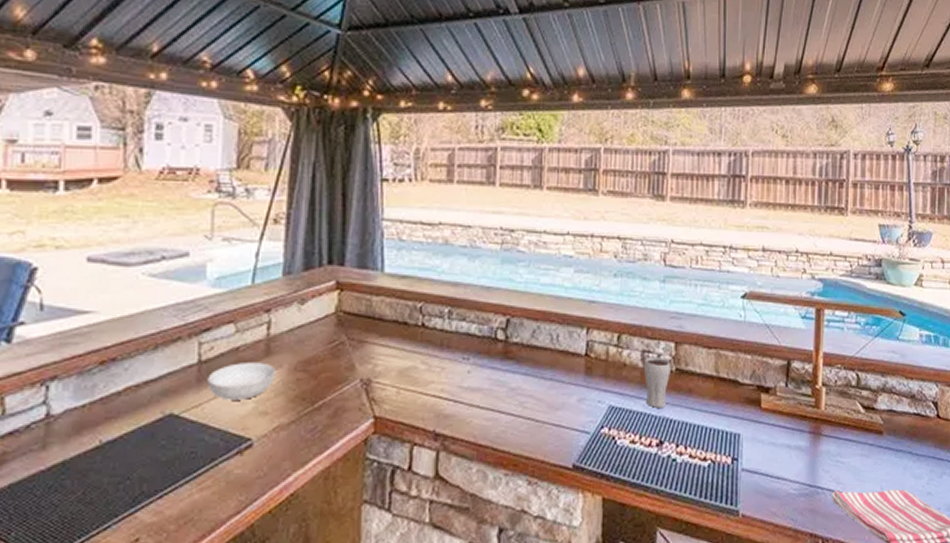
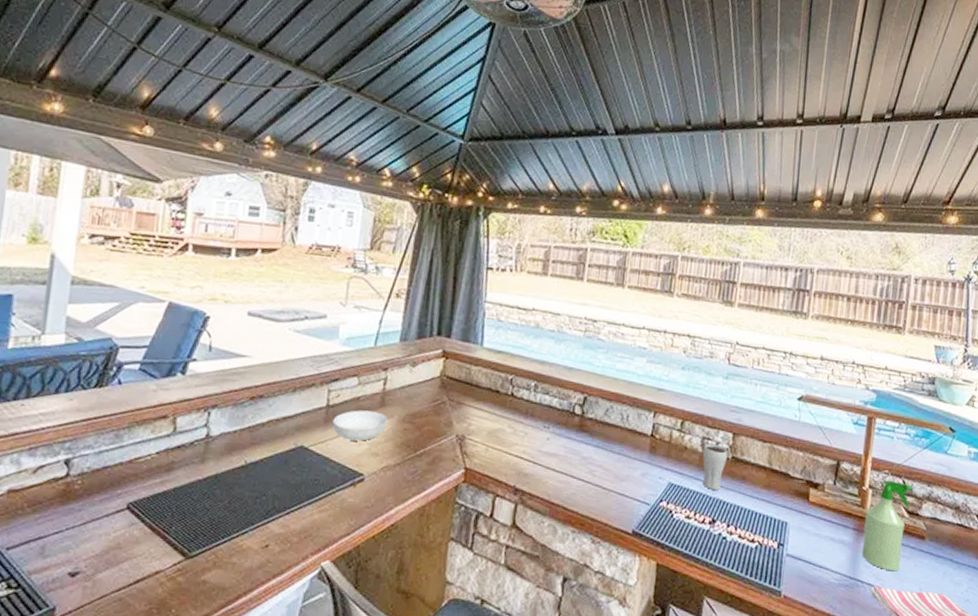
spray bottle: none [820,375,867,473] -> present [862,480,913,572]

